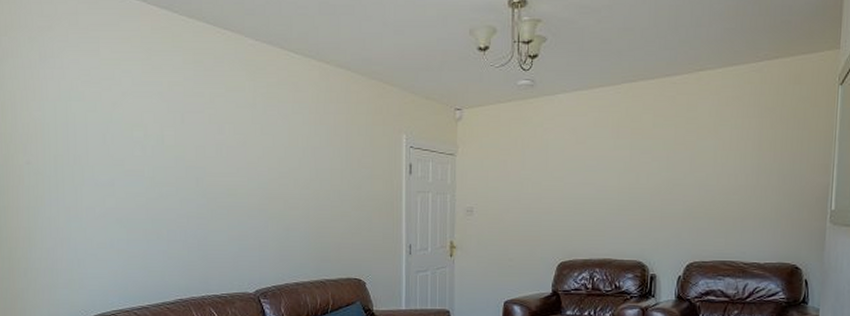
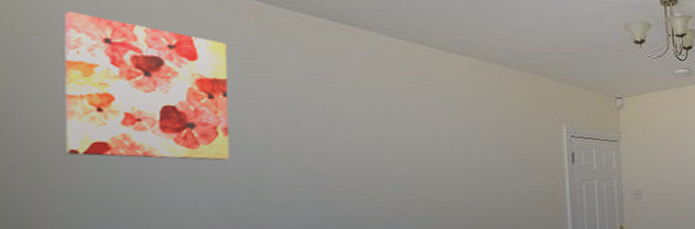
wall art: none [22,15,135,150] -> present [65,11,230,160]

